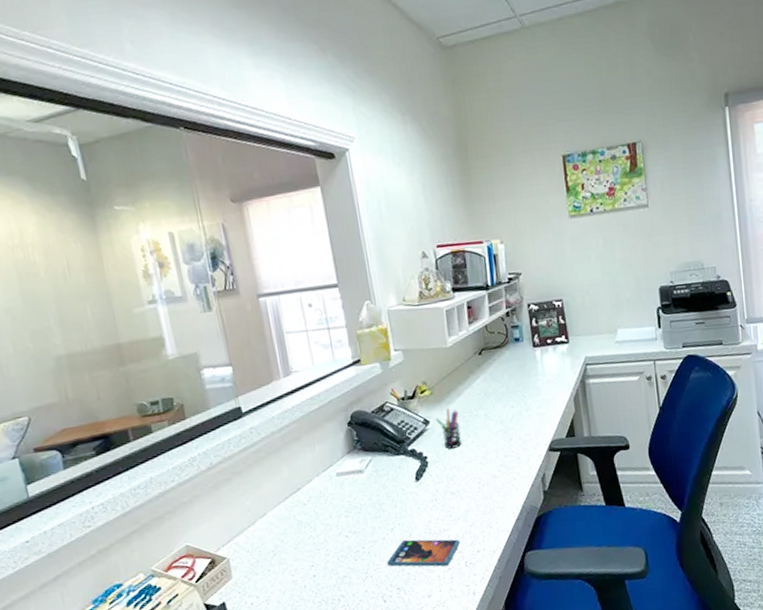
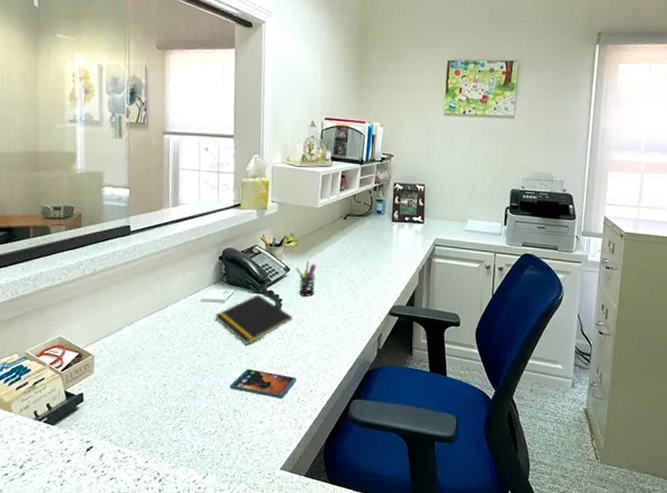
notepad: none [355,456,444,515] -> present [215,295,293,346]

